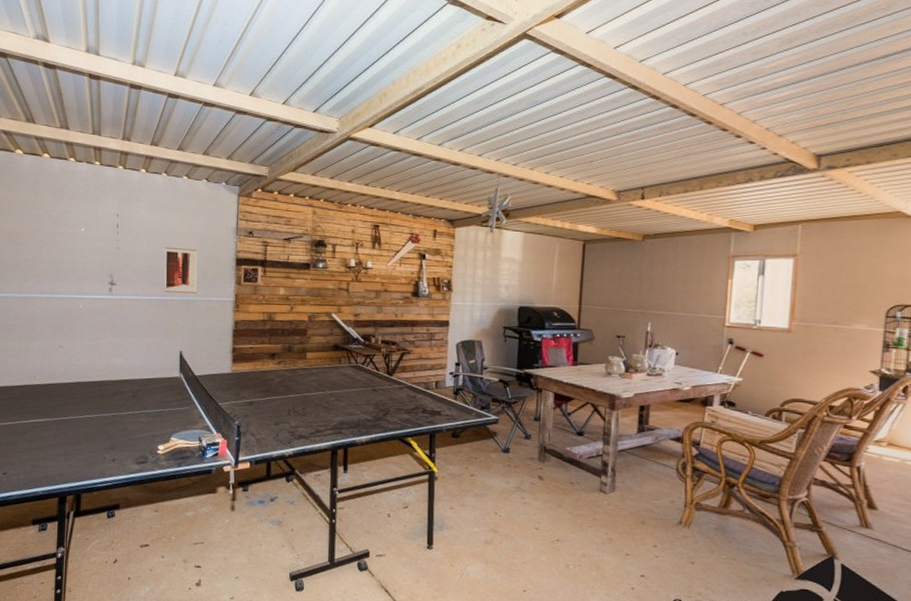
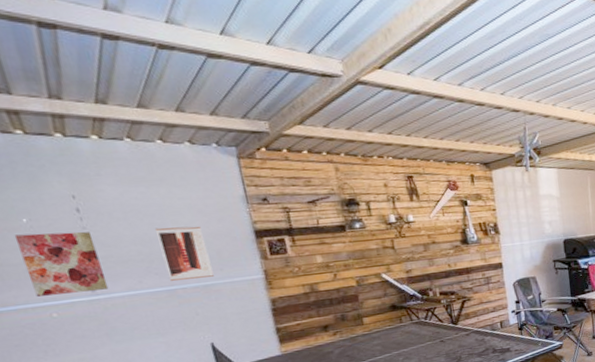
wall art: none [73,240,122,291] -> present [14,231,109,297]

